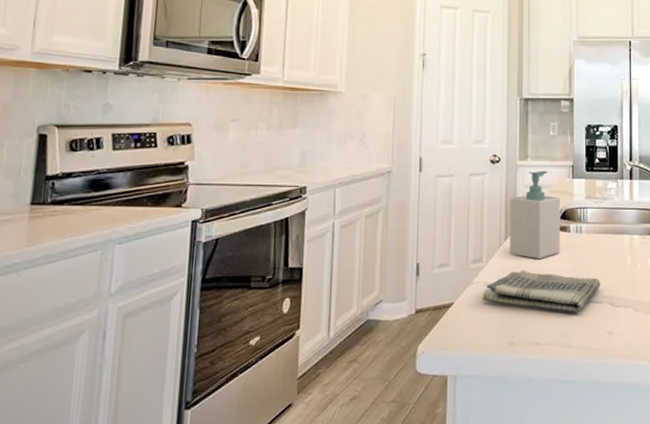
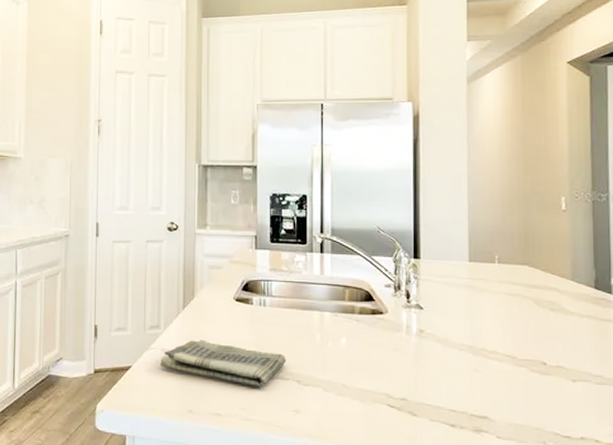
soap bottle: present [510,170,560,260] -> none [188,239,242,330]

